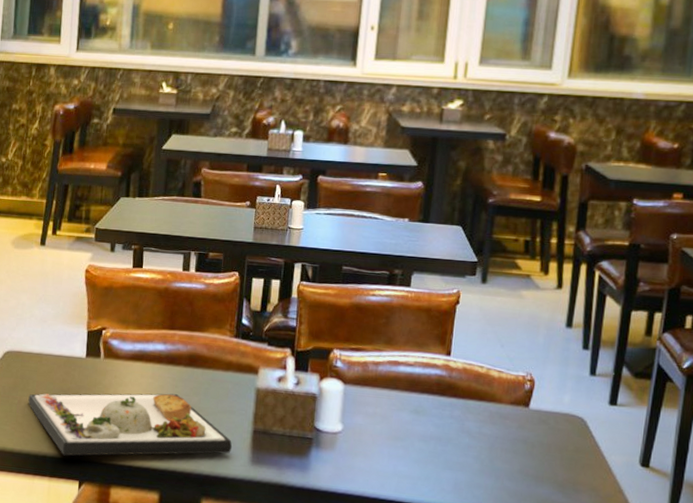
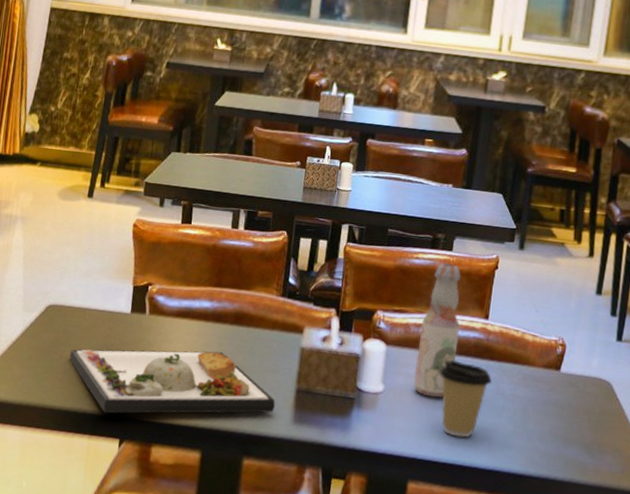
bottle: none [373,299,421,437] -> present [413,263,461,398]
coffee cup: none [401,398,456,477] -> present [440,360,492,438]

